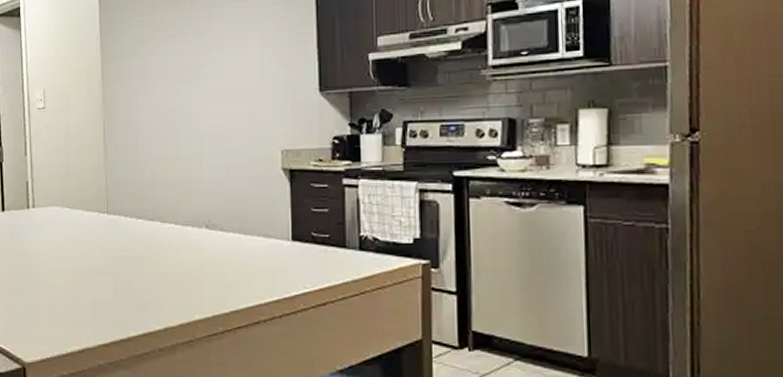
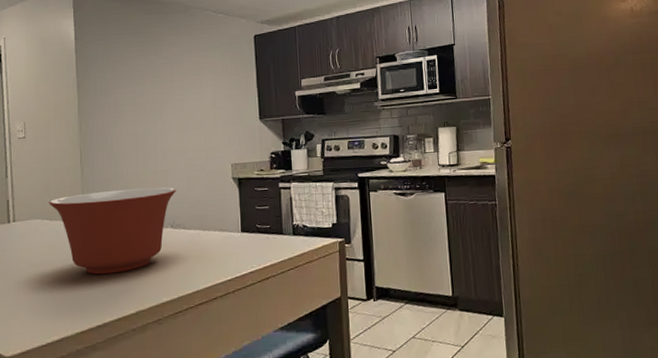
mixing bowl: none [69,175,213,279] -> present [49,187,176,275]

